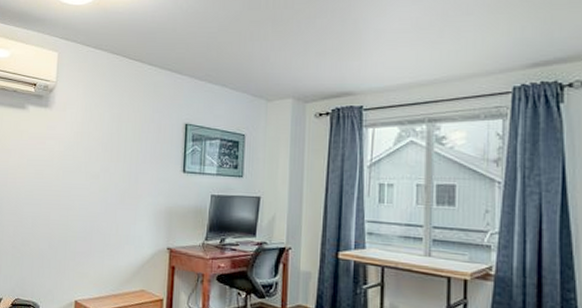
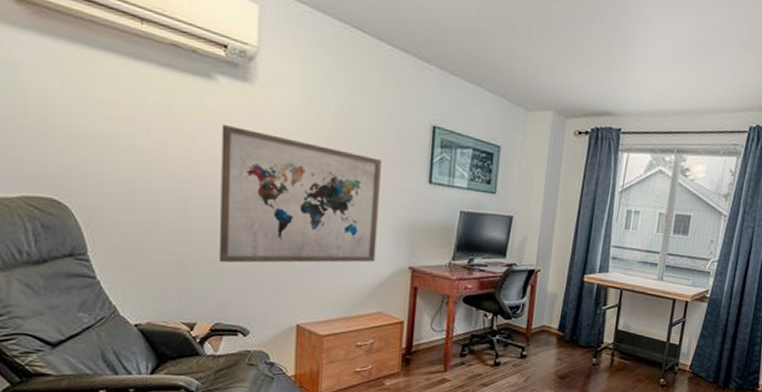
wall art: none [21,141,144,248] -> present [219,125,381,263]

